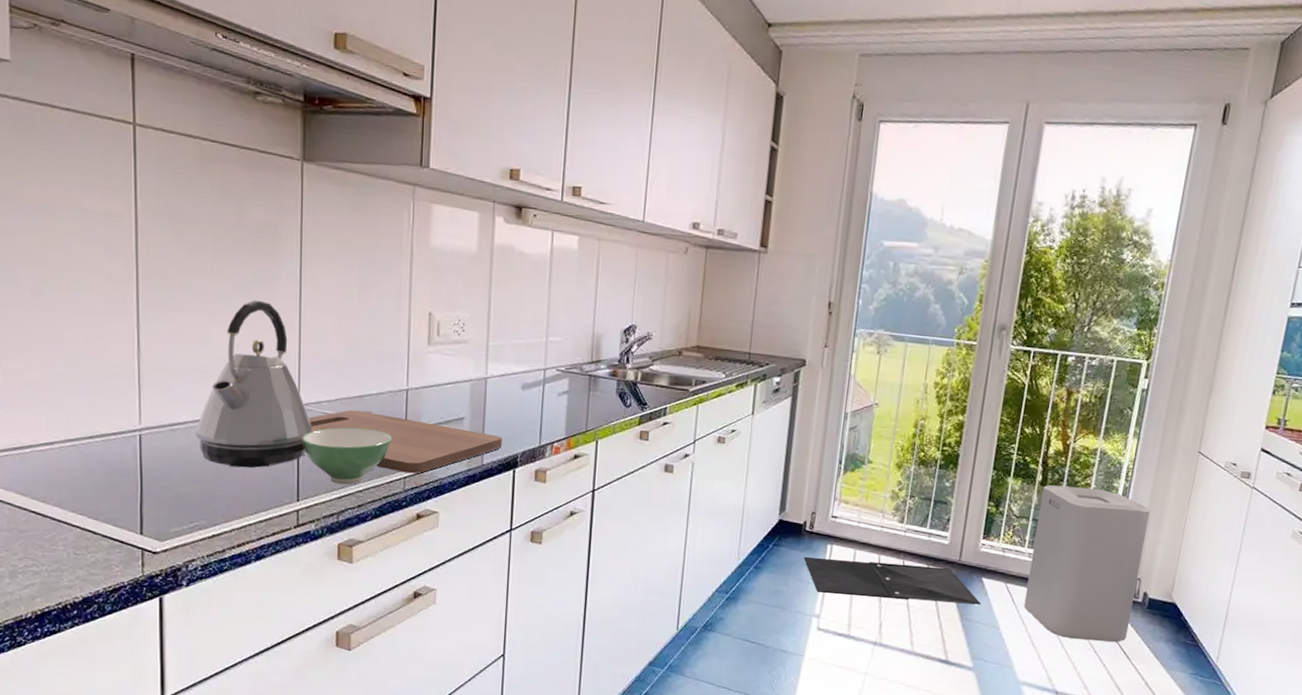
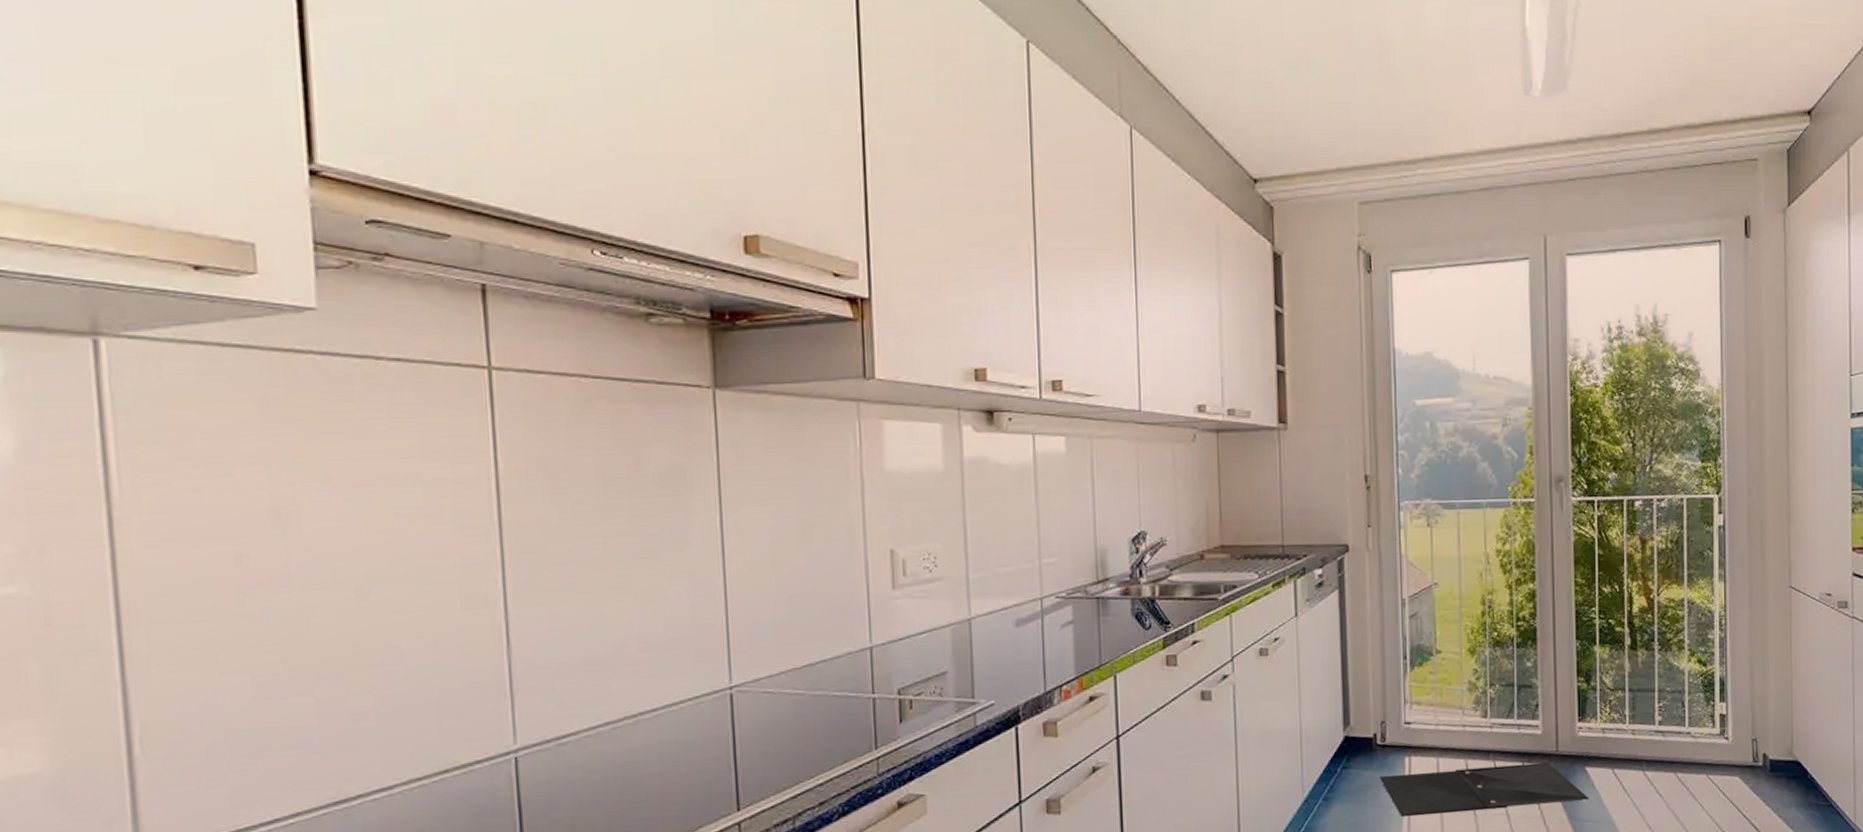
kettle: present [194,300,312,468] -> none [591,563,751,781]
bowl: present [302,427,393,485] -> none [738,703,858,781]
cutting board: present [308,410,503,474] -> none [745,682,999,752]
trash can: present [1024,485,1150,642] -> none [1634,644,1754,822]

